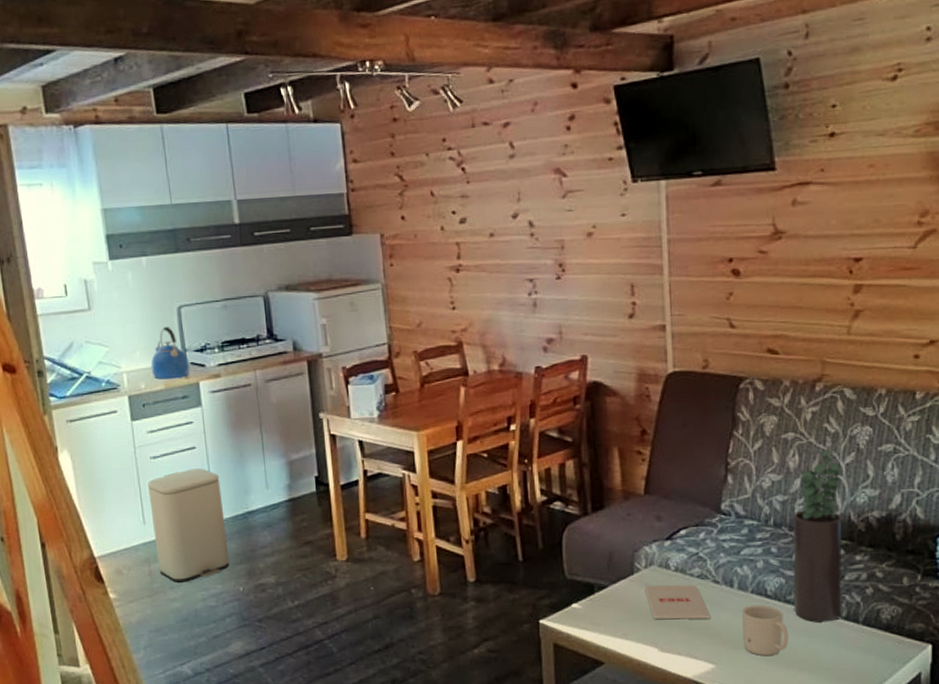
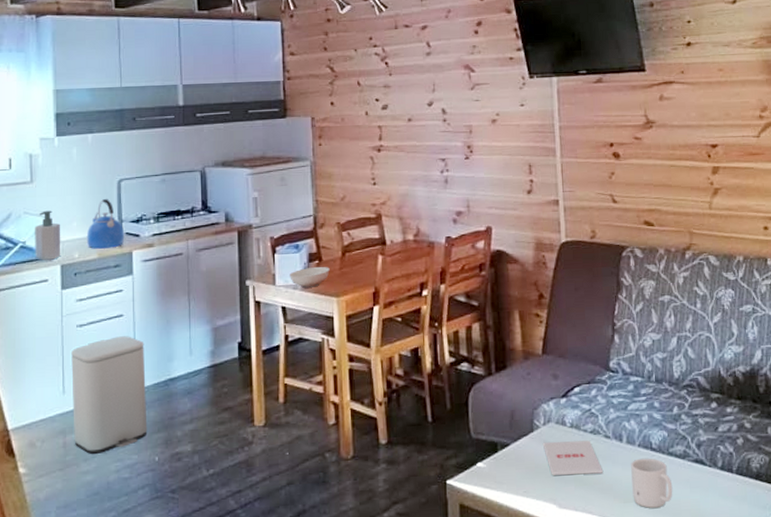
soap bottle: none [98,339,128,392] -> present [35,210,61,262]
bowl: none [365,398,408,421] -> present [290,266,330,288]
vase: present [793,440,843,622] -> none [672,302,717,473]

